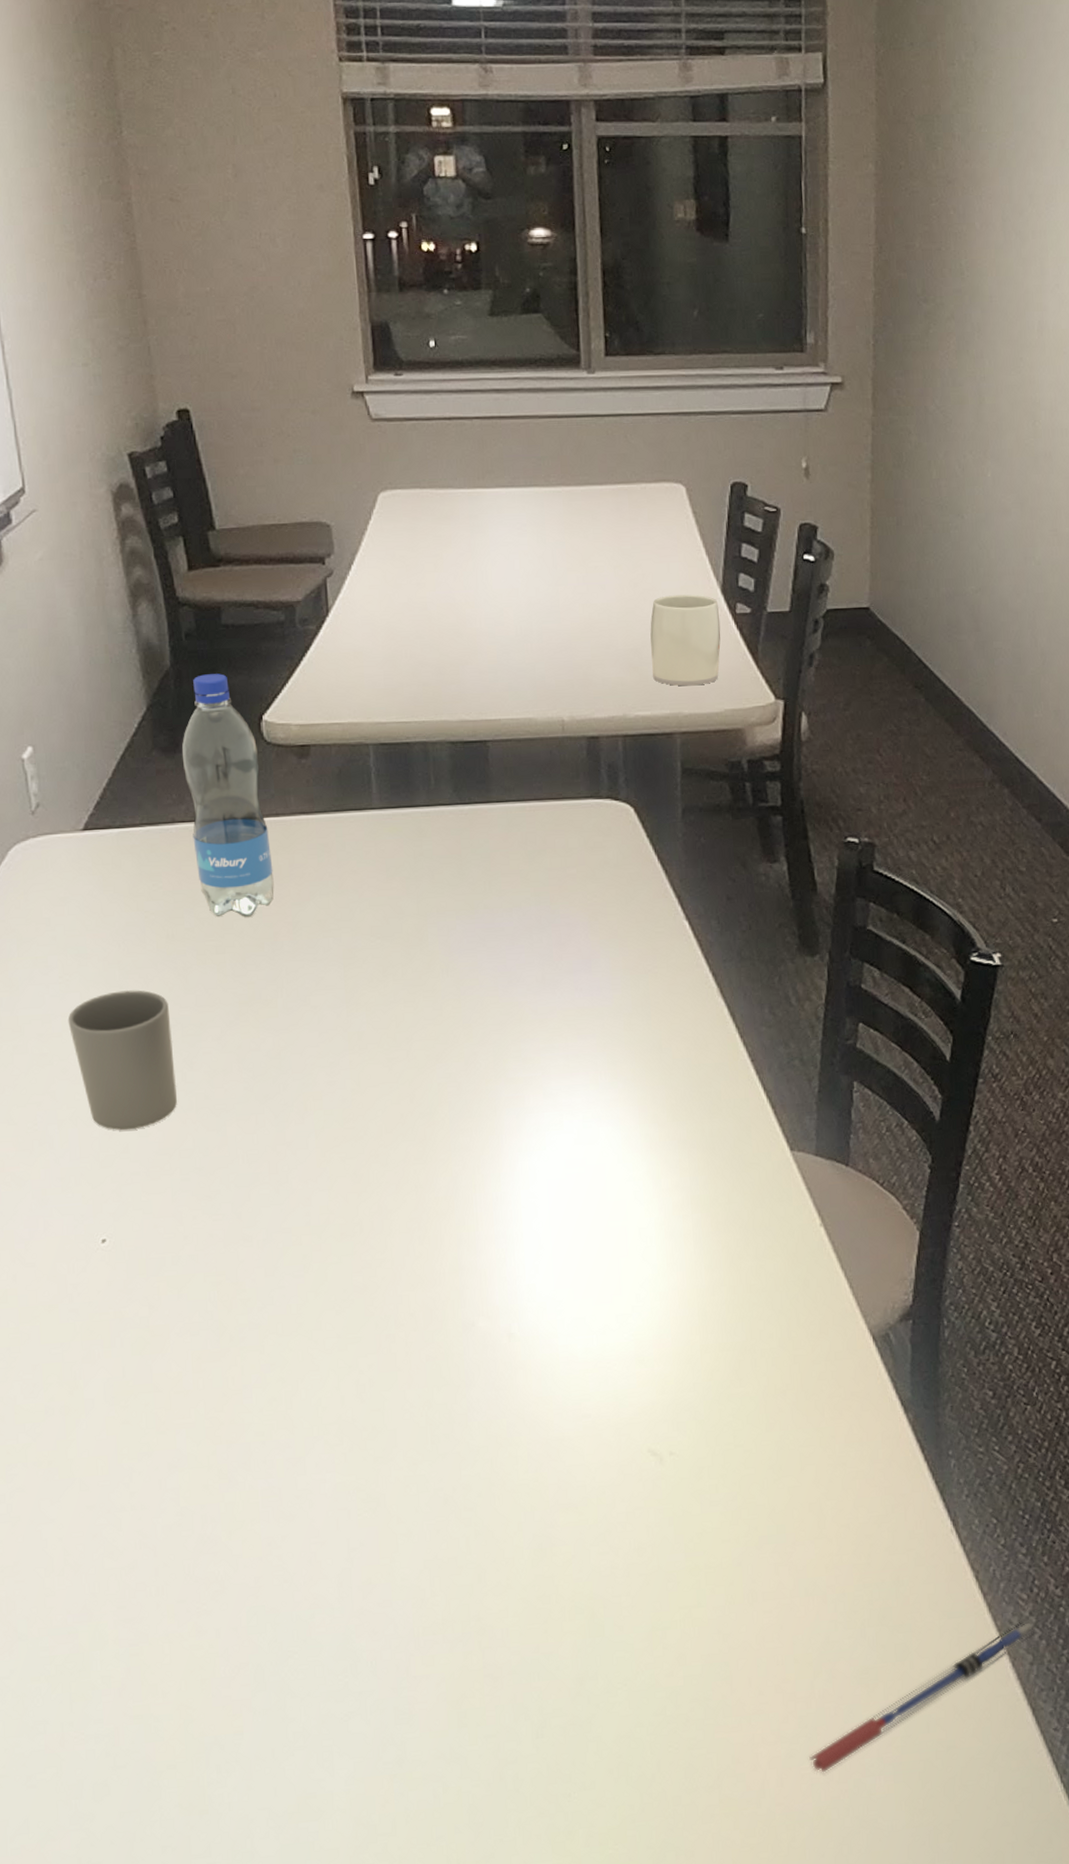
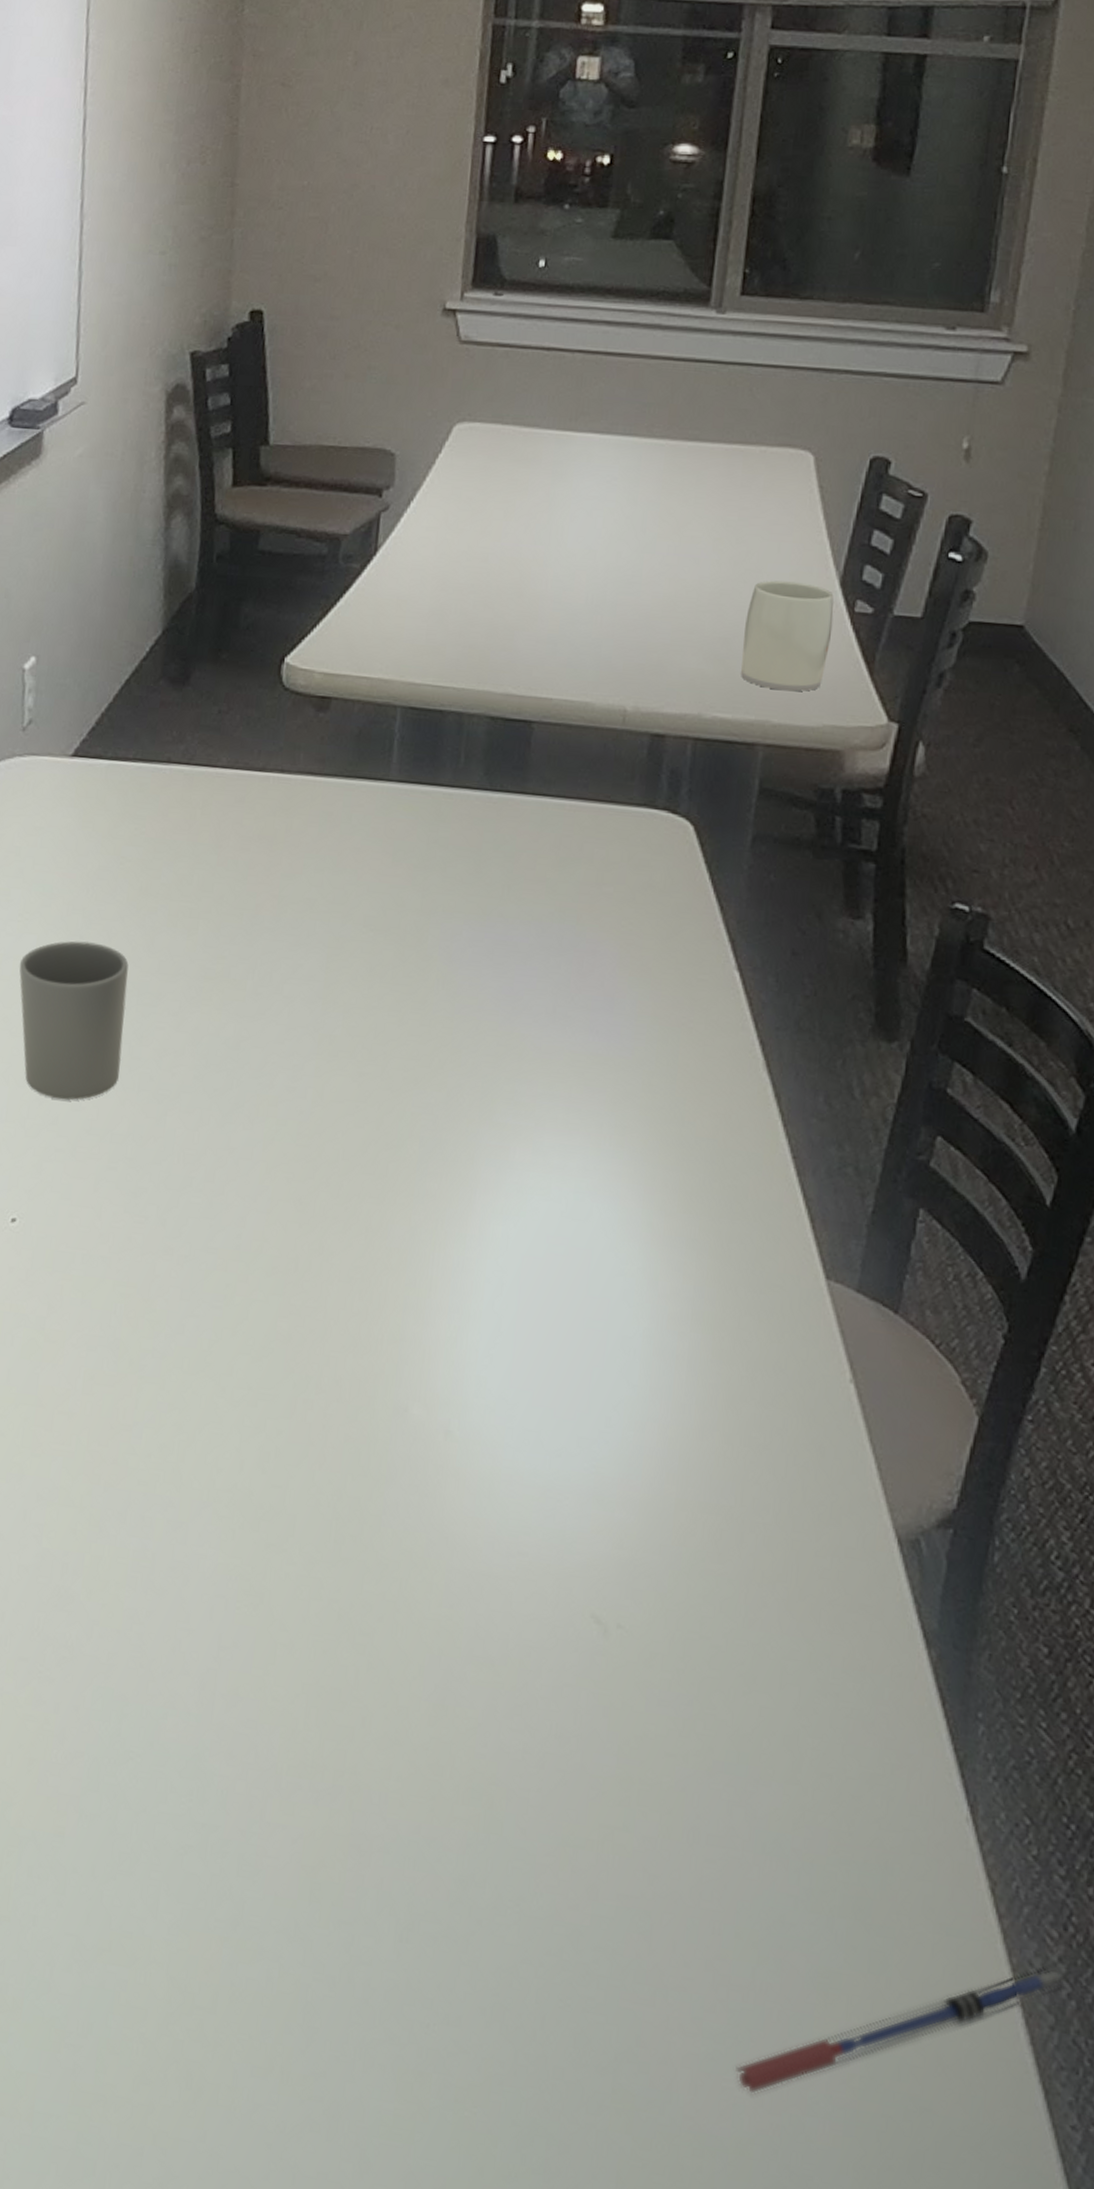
bottle: present [181,674,274,918] -> none [185,602,273,883]

